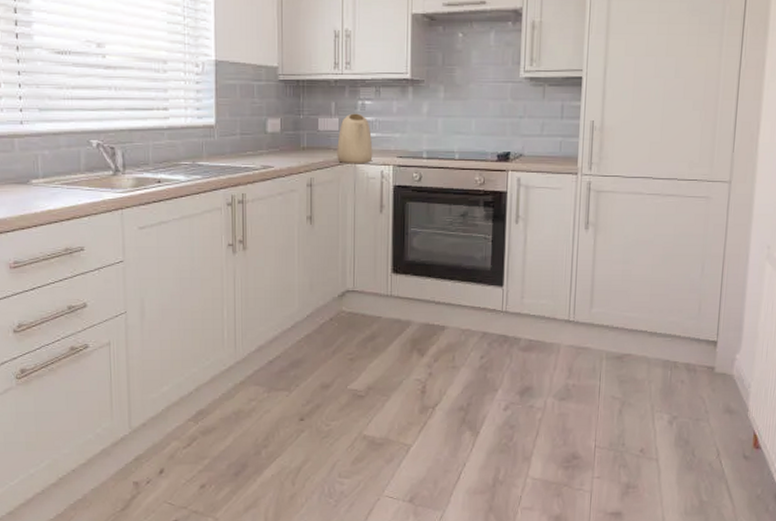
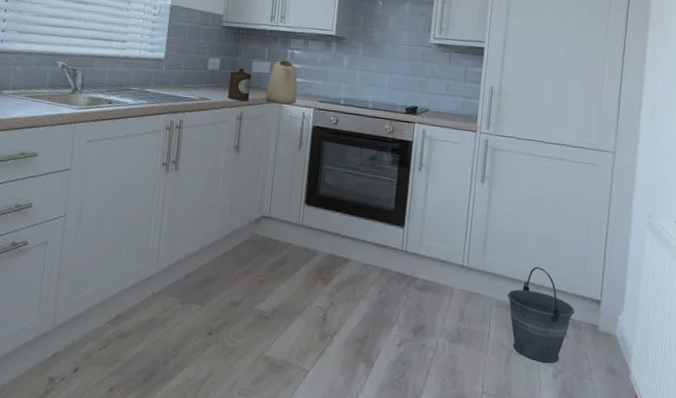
canister: none [293,128,318,165] -> present [227,68,252,102]
bucket: none [617,313,690,410] -> present [507,267,575,363]

